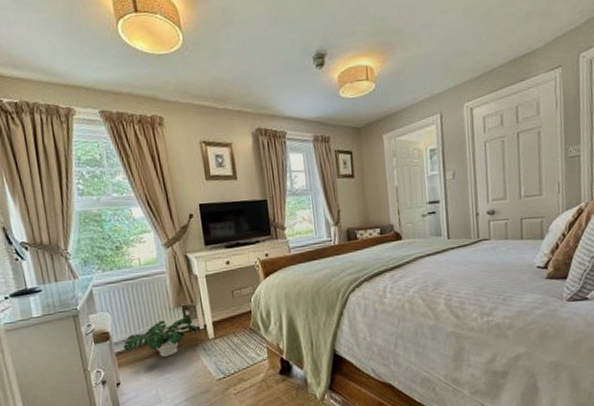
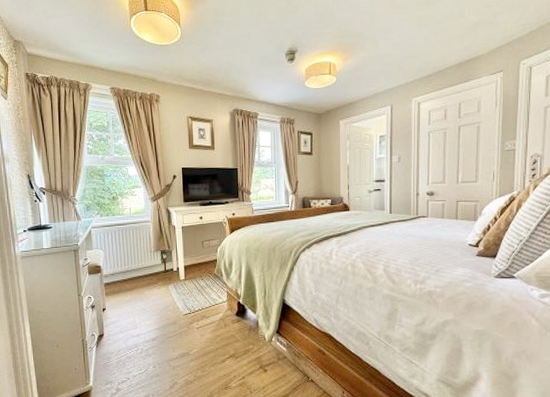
potted plant: present [123,316,200,357] -> none [111,259,173,291]

